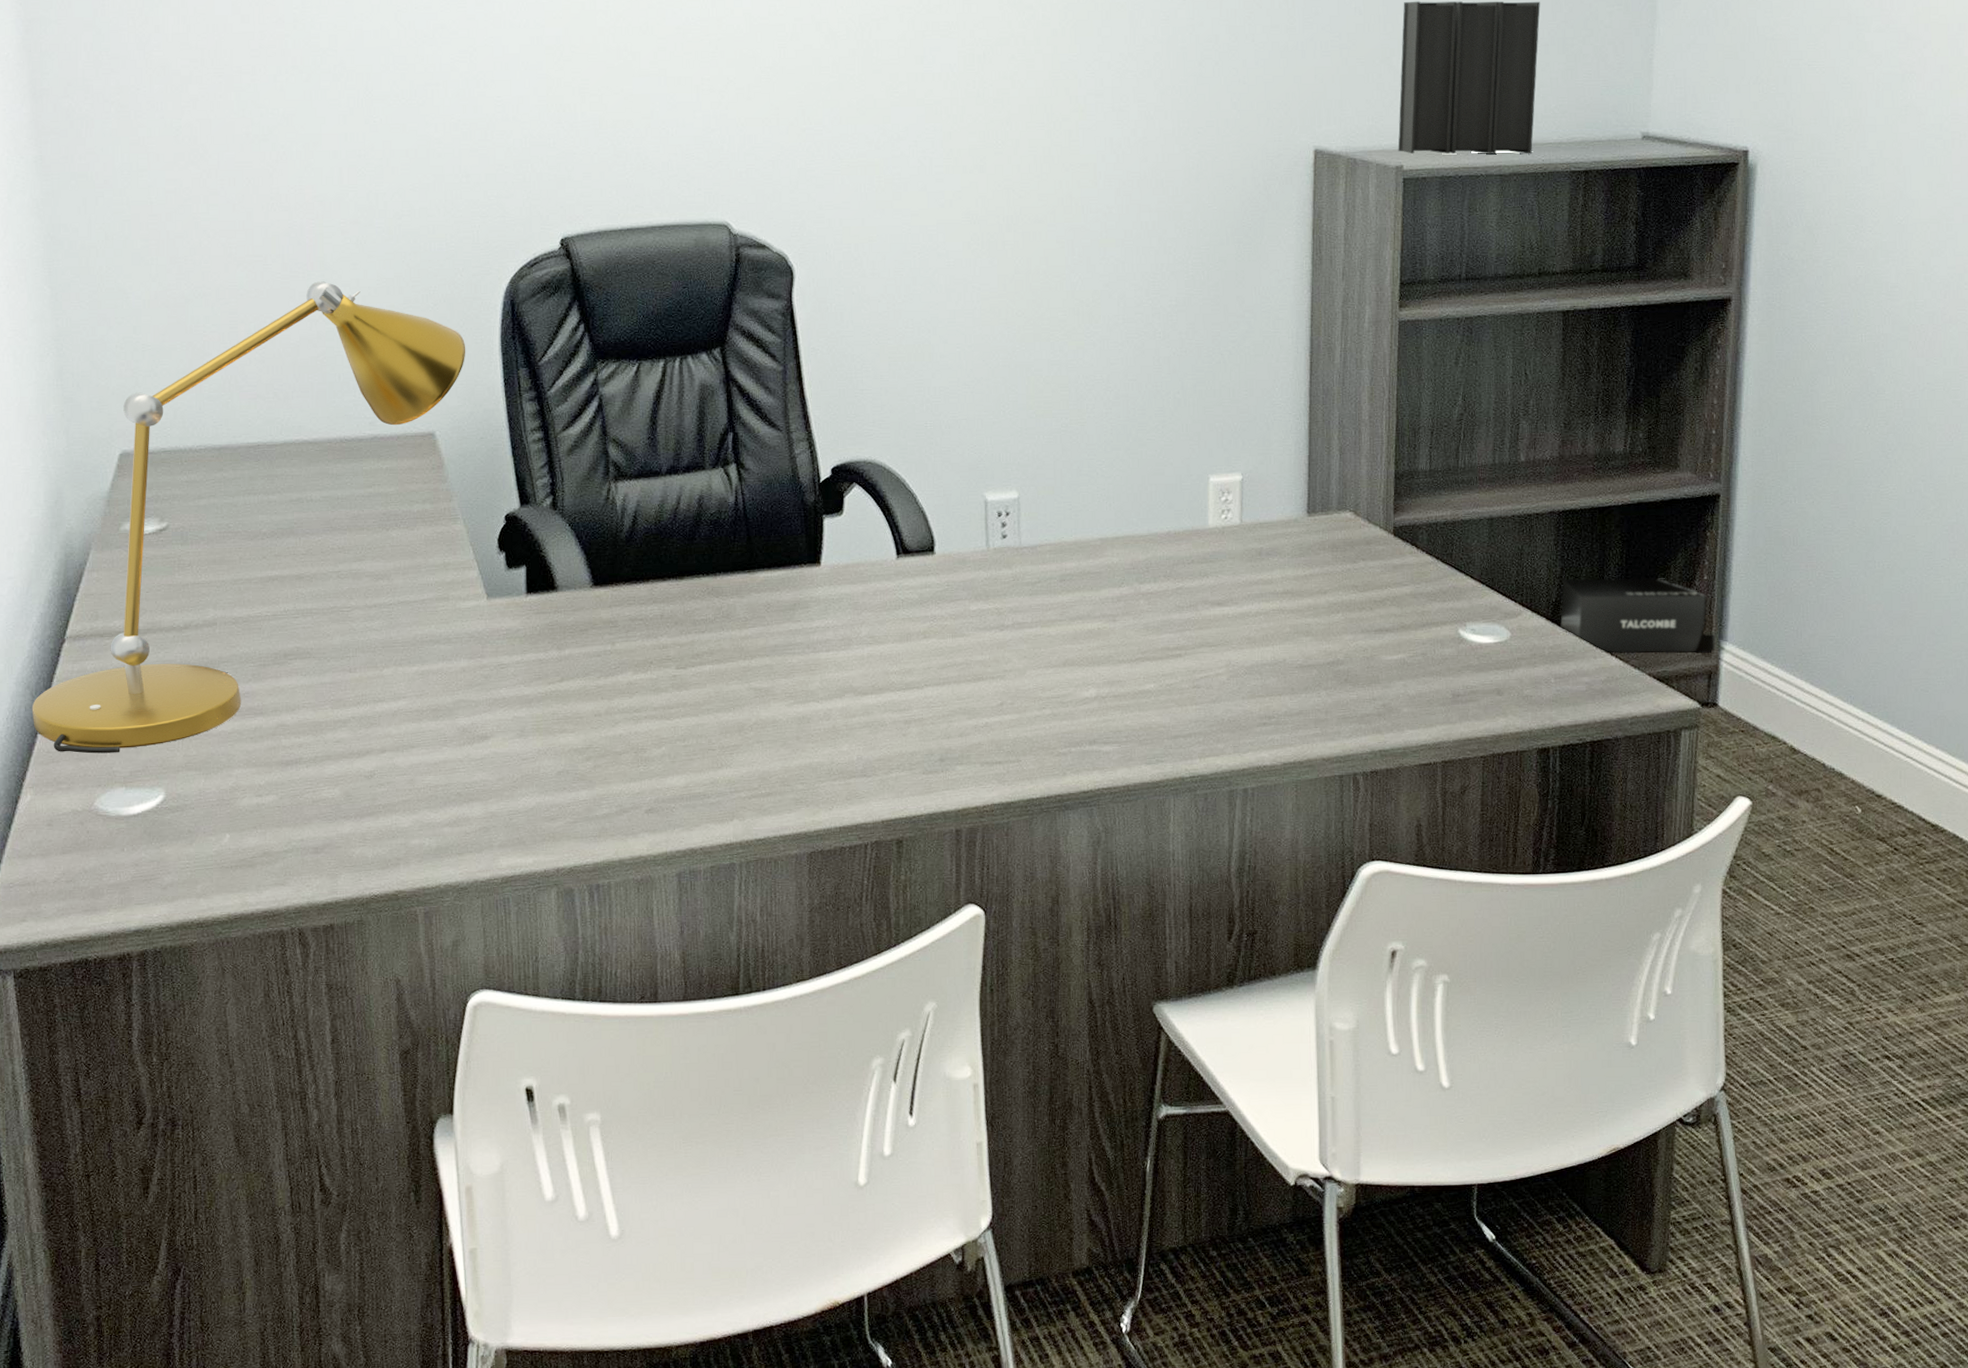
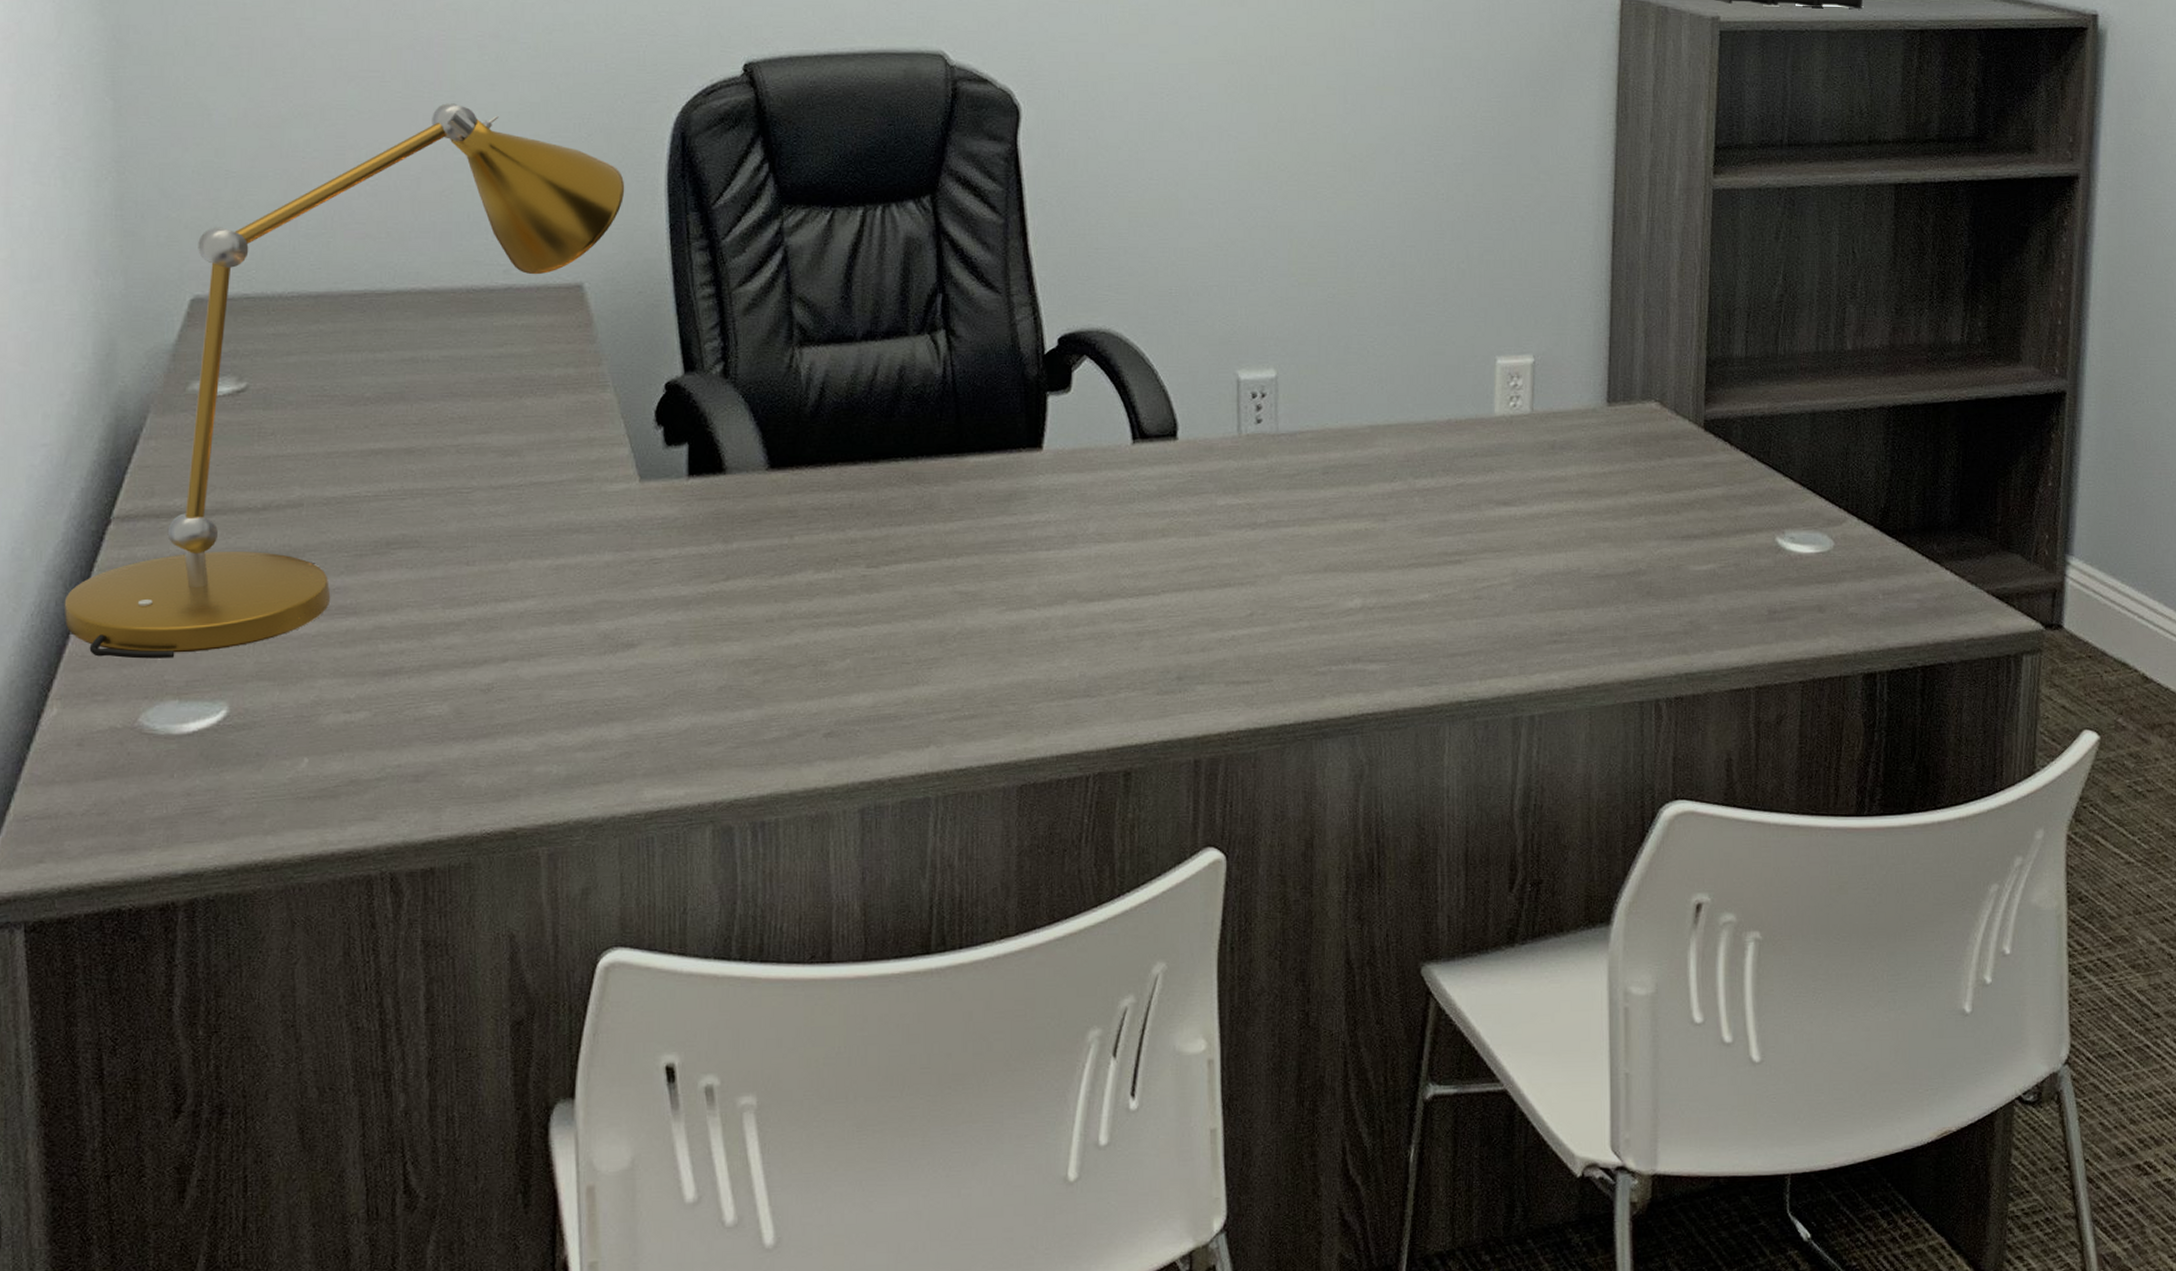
box: present [1560,578,1718,653] -> none [1890,482,2063,568]

